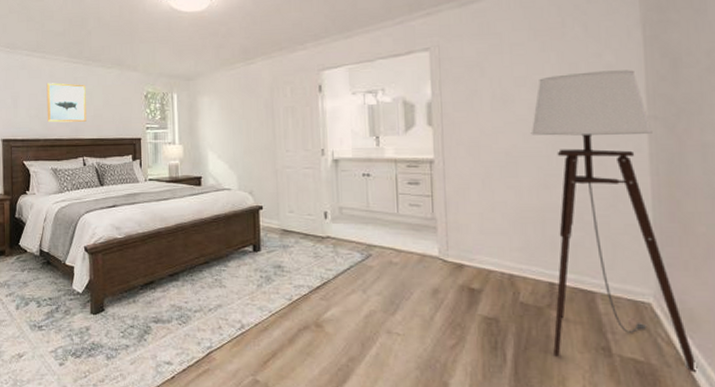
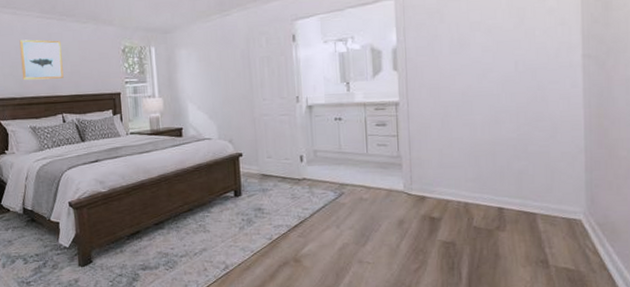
floor lamp: present [530,70,698,373] -> none [484,13,617,276]

